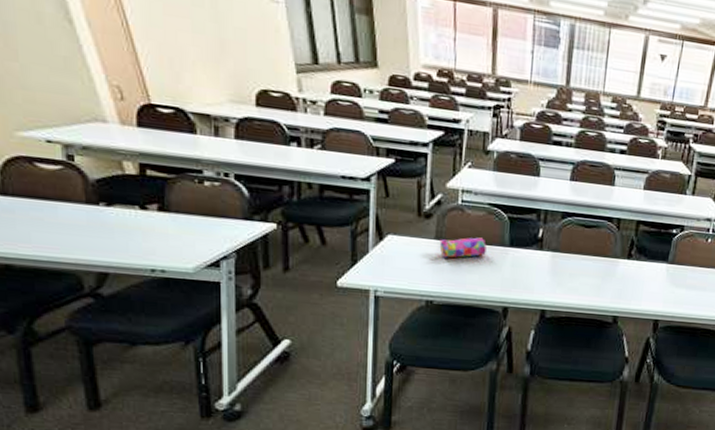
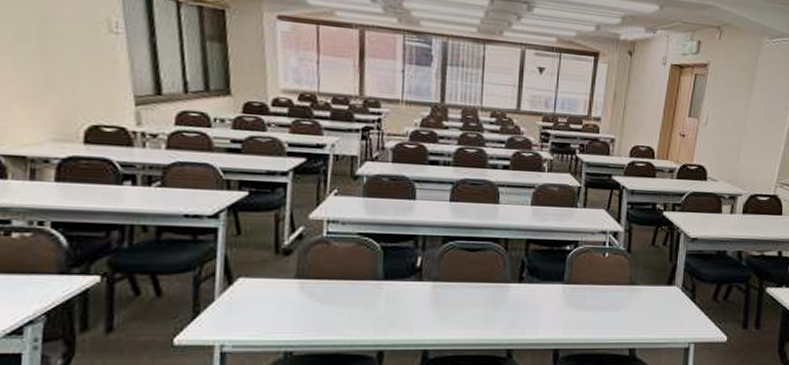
pencil case: present [439,237,486,258] -> none [301,272,357,299]

